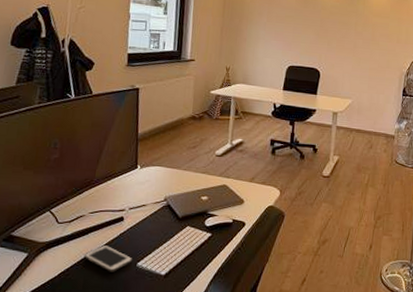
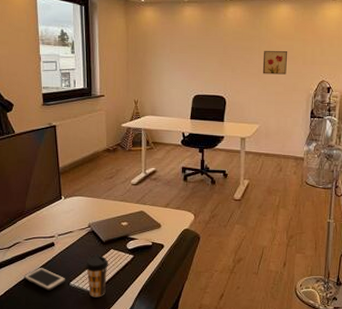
coffee cup: none [156,233,184,281] -> present [85,255,109,297]
wall art: none [357,27,384,52] -> present [262,51,288,75]

